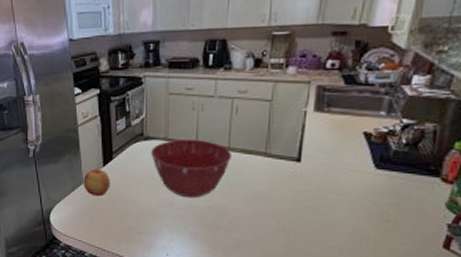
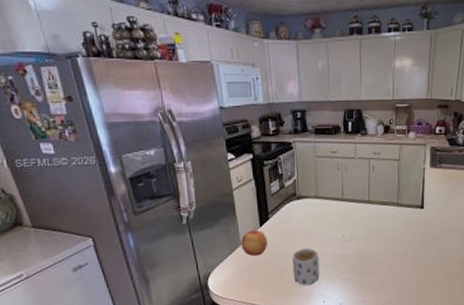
mug: none [135,194,165,234] -> present [292,248,320,285]
mixing bowl: present [151,139,233,198] -> none [304,195,373,248]

